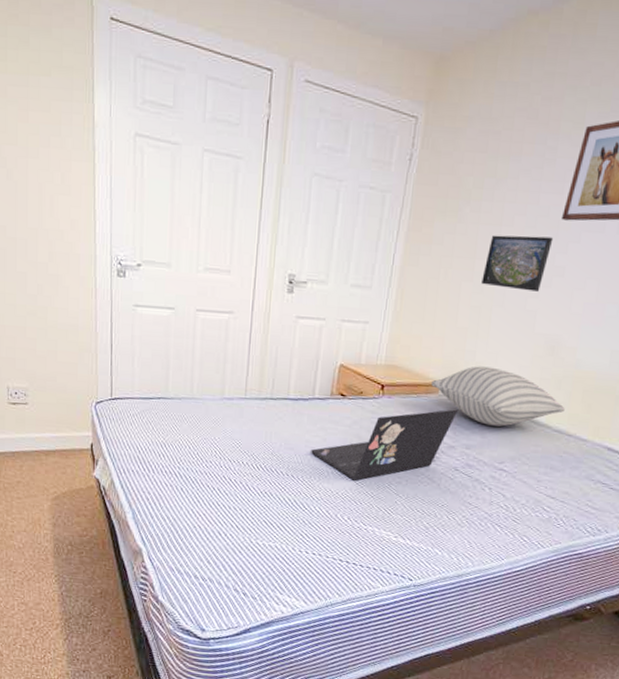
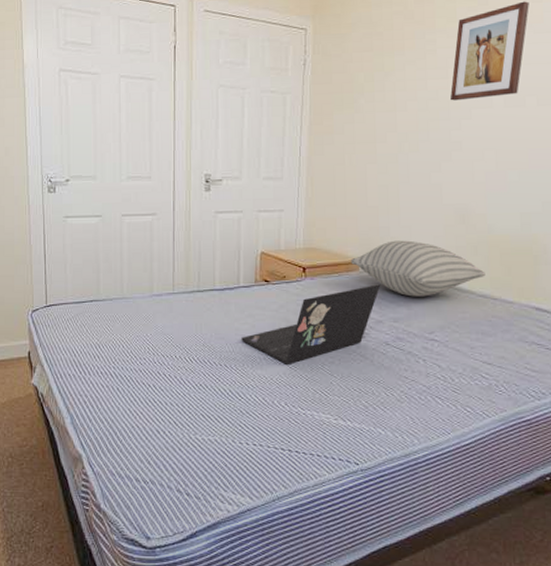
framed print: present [481,235,554,292] -> none [385,117,446,167]

